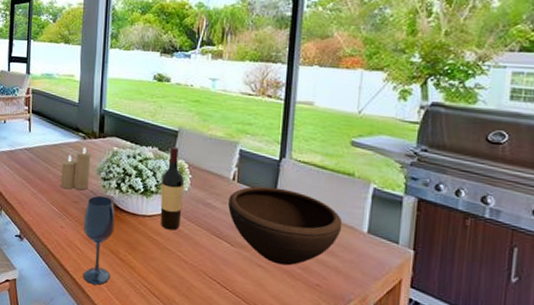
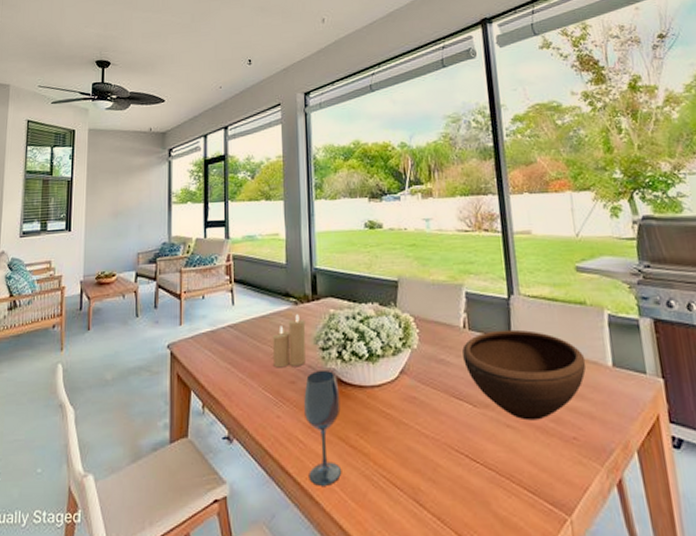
wine bottle: present [160,146,184,230] -> none [387,298,415,399]

